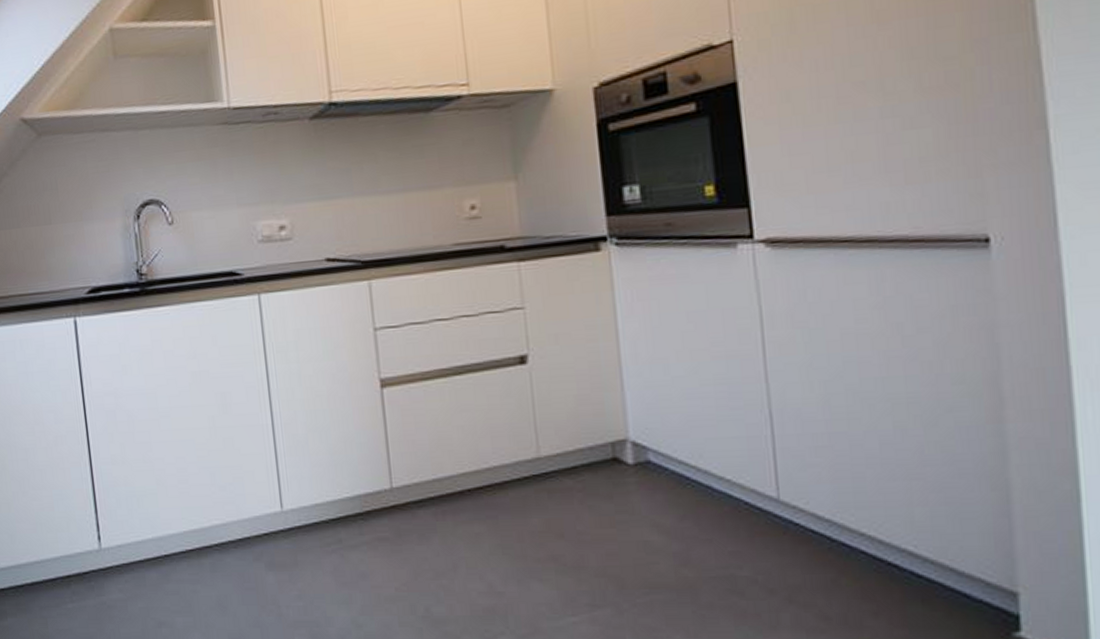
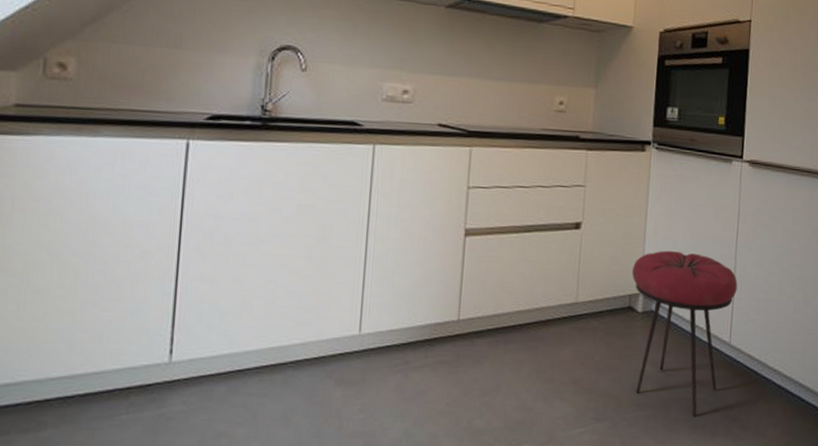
stool: none [609,378,778,602] -> present [631,250,738,417]

